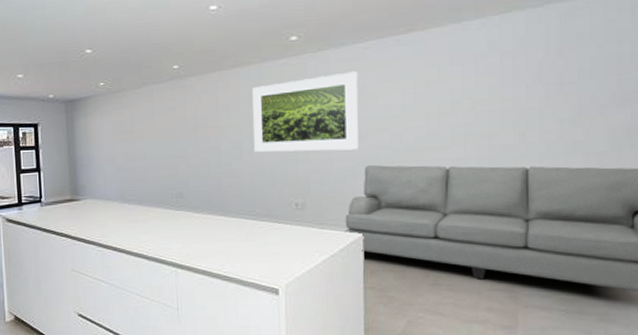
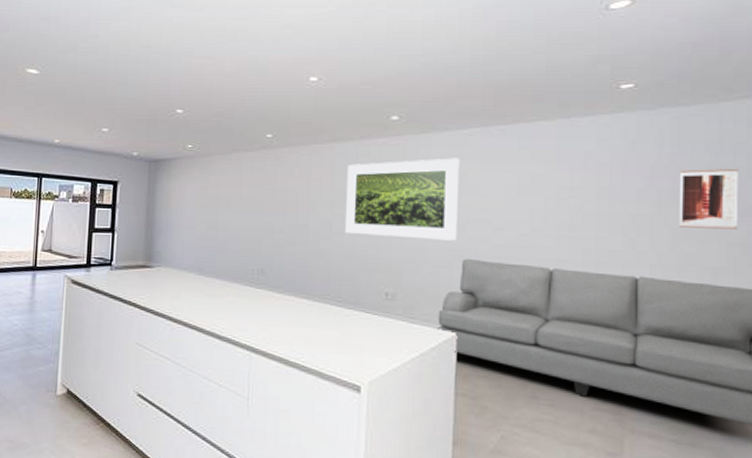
wall art: none [566,56,622,117] -> present [679,168,739,230]

